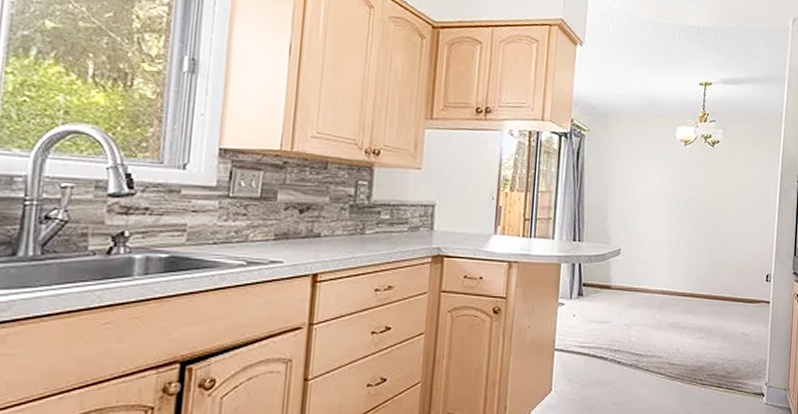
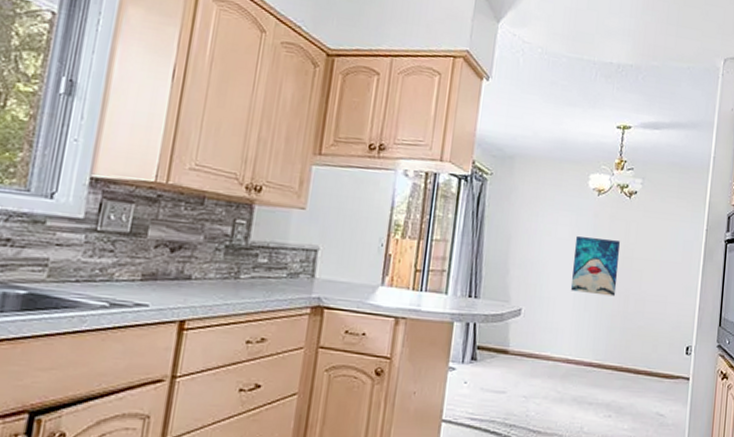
wall art: none [664,183,706,234] -> present [571,236,620,297]

